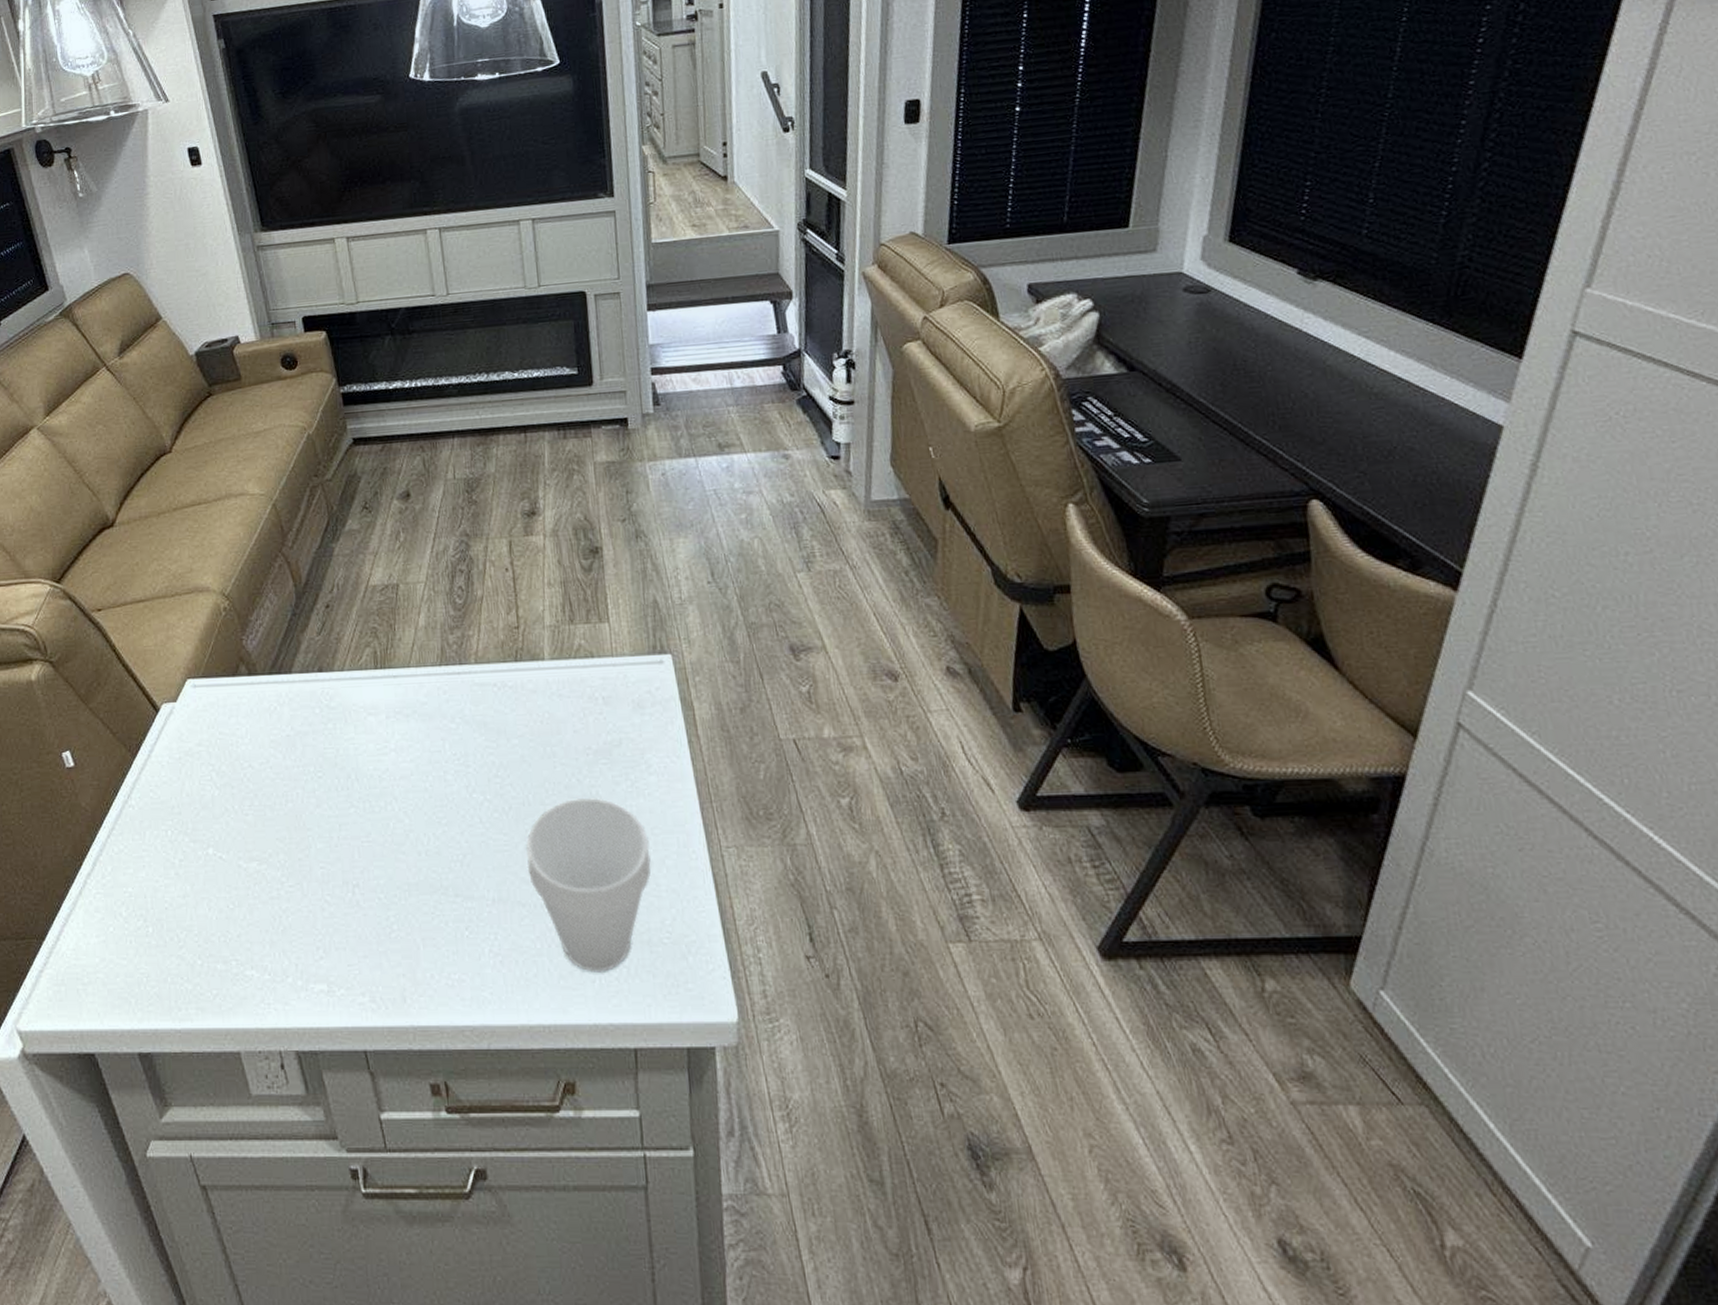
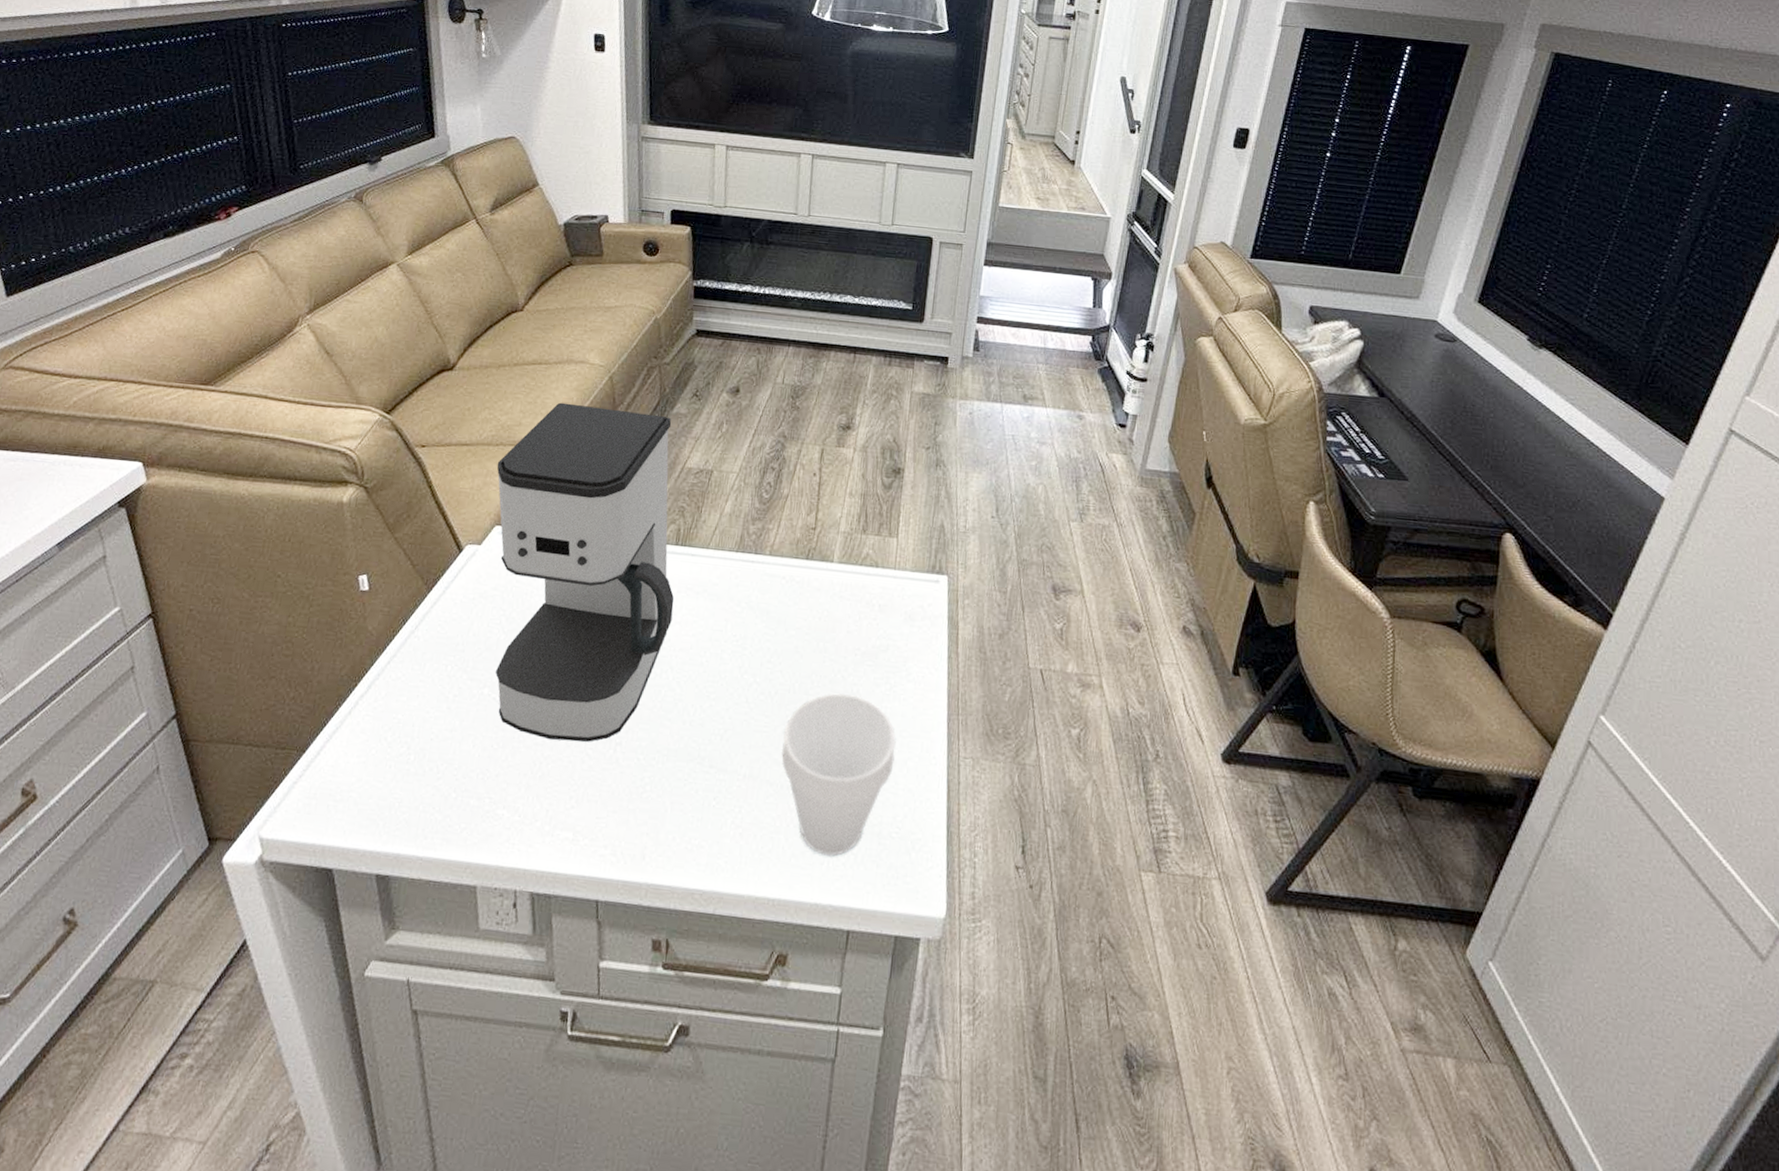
coffee maker: none [176,535,386,891] -> present [495,402,674,742]

